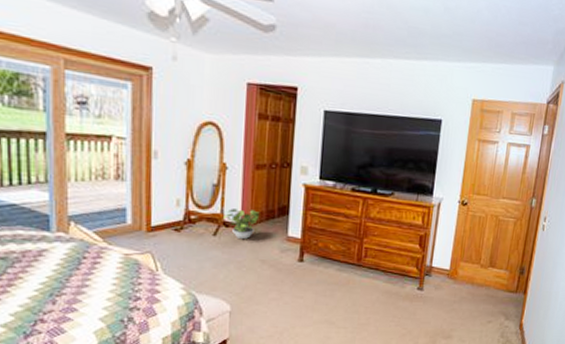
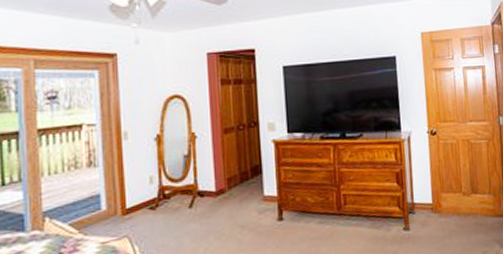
potted plant: present [222,209,260,239] -> none [196,175,234,207]

